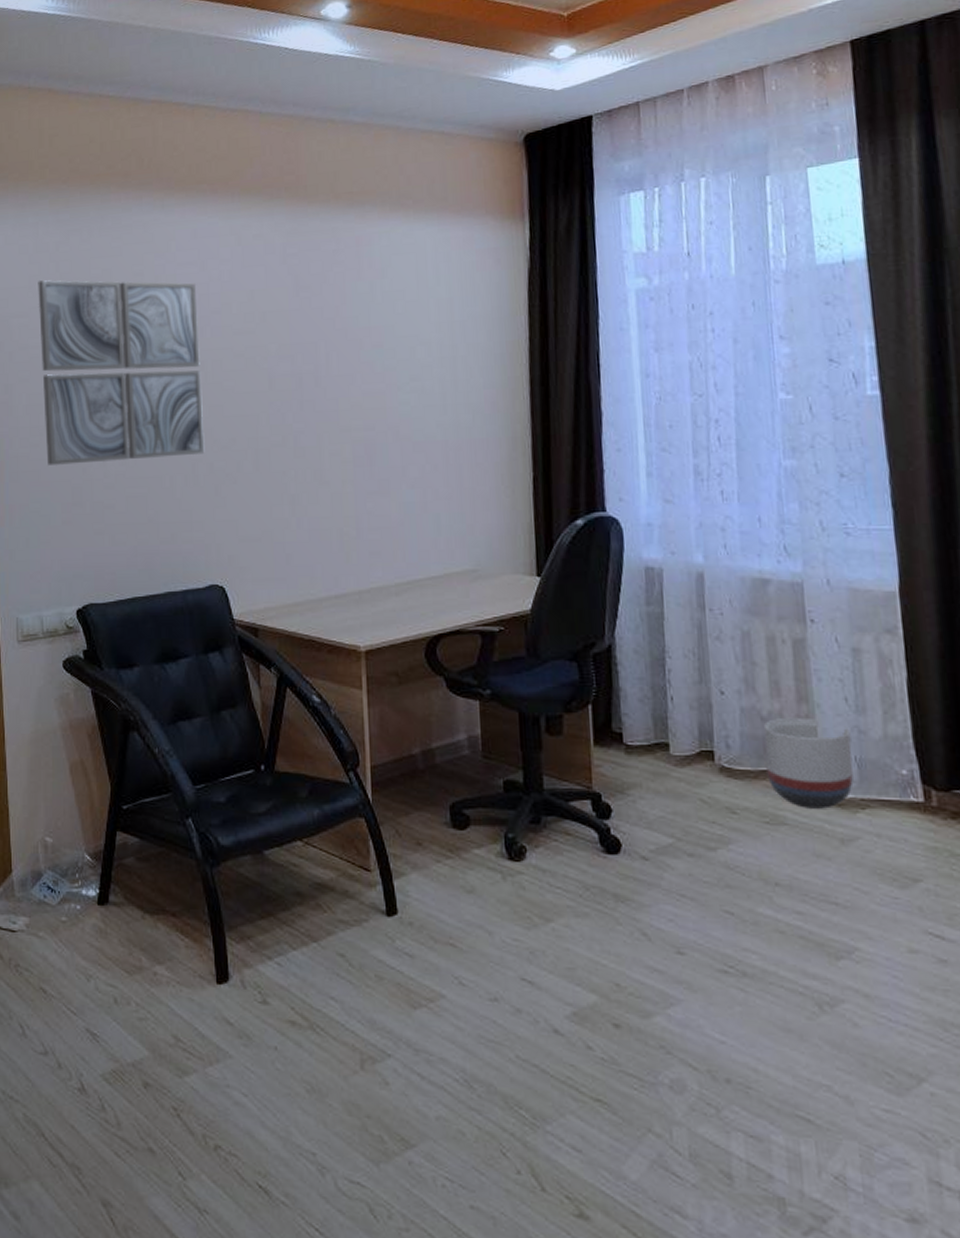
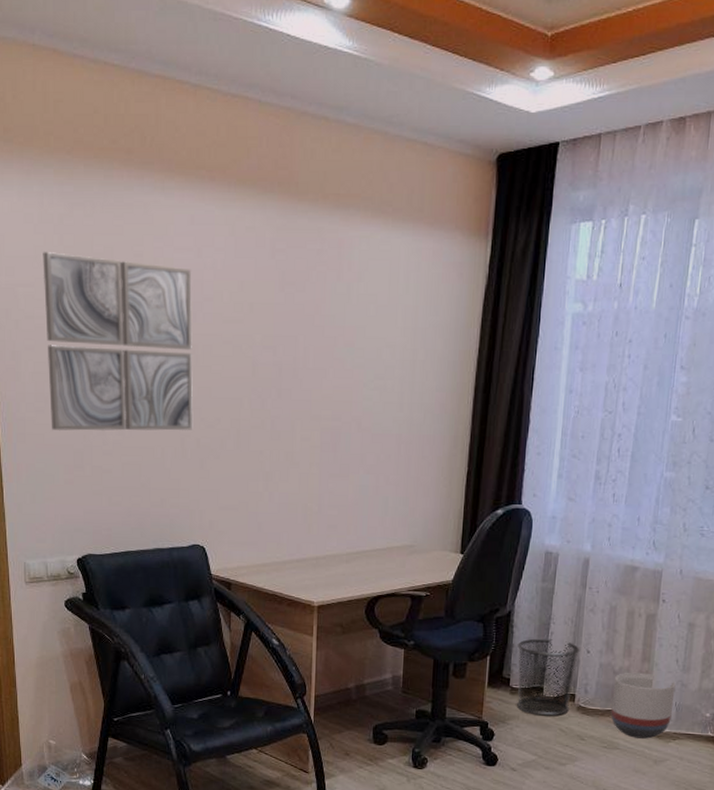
waste bin: none [626,678,711,782] -> present [517,638,580,716]

